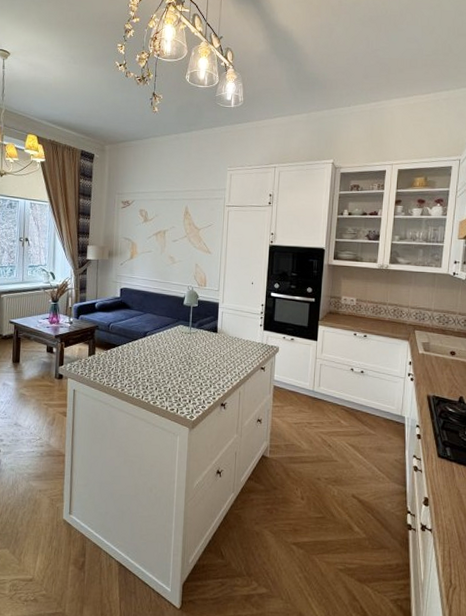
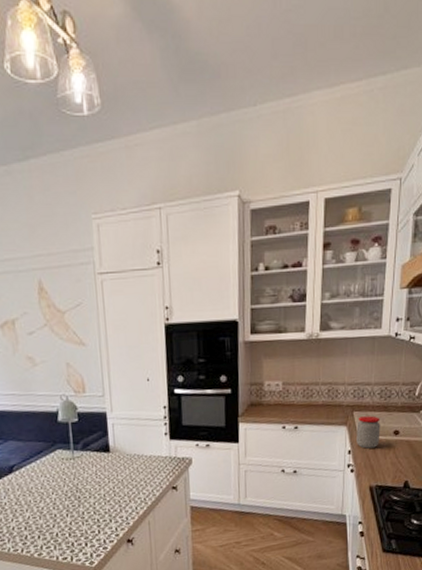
jar: none [417,335,439,363] -> present [356,416,380,449]

